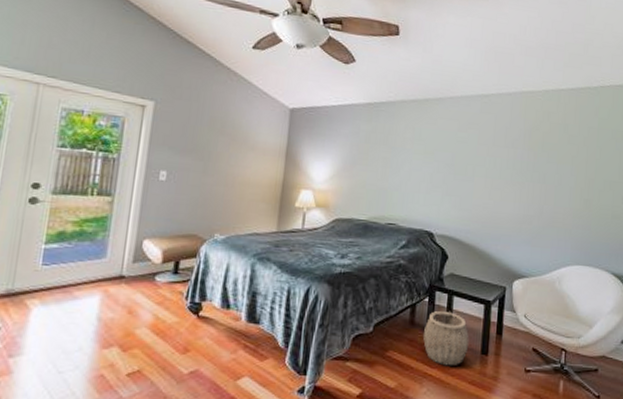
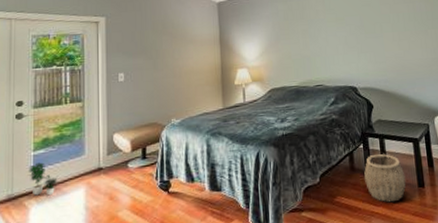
potted plant: none [36,258,70,298] -> present [29,162,58,196]

